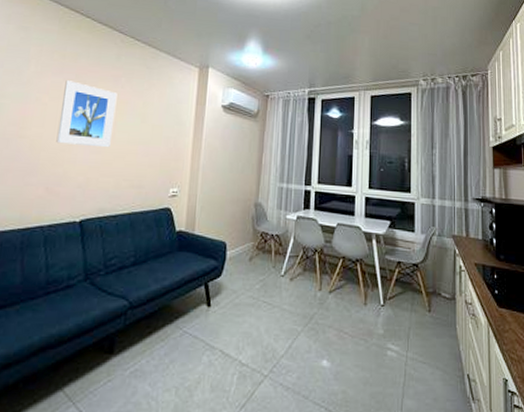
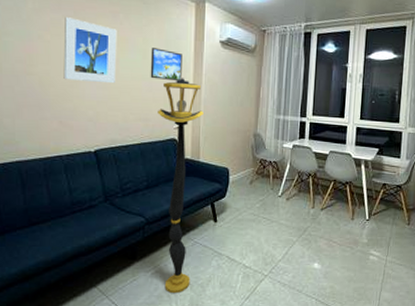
floor lamp: none [144,142,201,400] -> present [158,78,204,294]
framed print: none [147,112,183,147] -> present [150,48,182,82]

